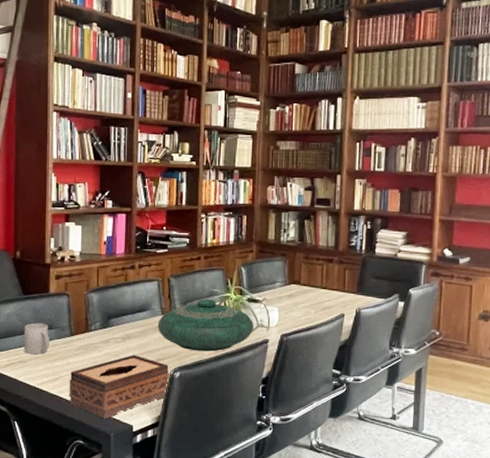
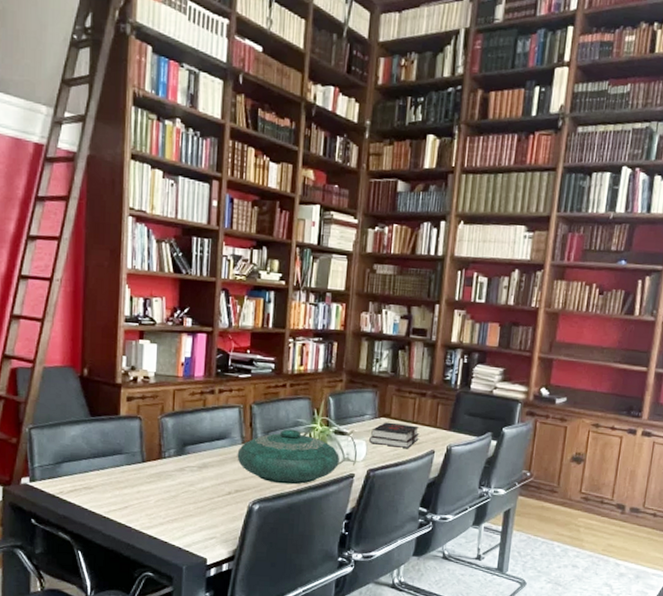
mug: present [24,323,50,354] -> none [90,447,120,481]
tissue box: present [69,354,170,419] -> none [138,484,249,551]
hardback book: none [281,288,329,312] -> present [369,422,419,448]

